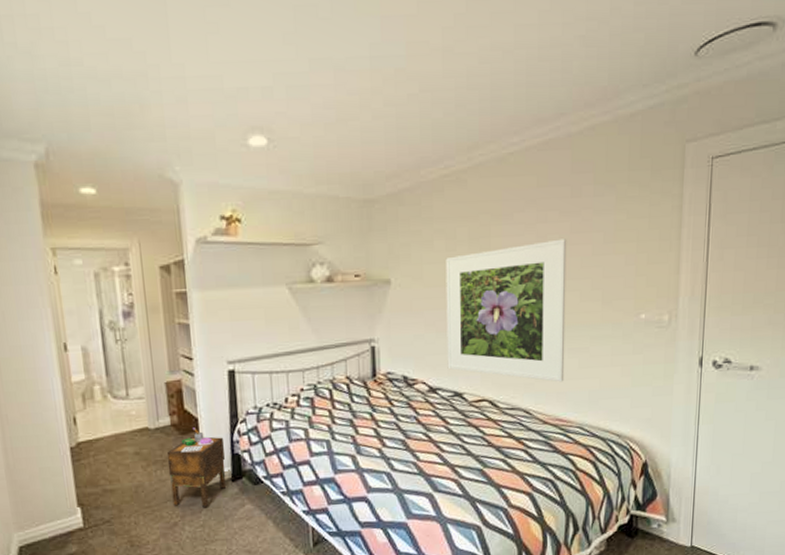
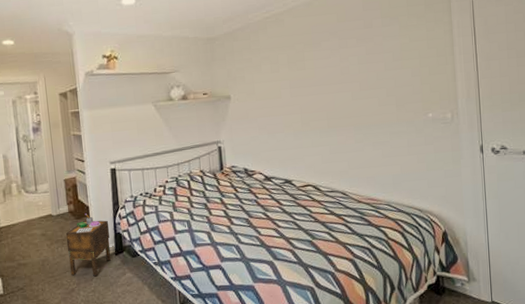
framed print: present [445,239,567,382] -> none [271,59,372,169]

